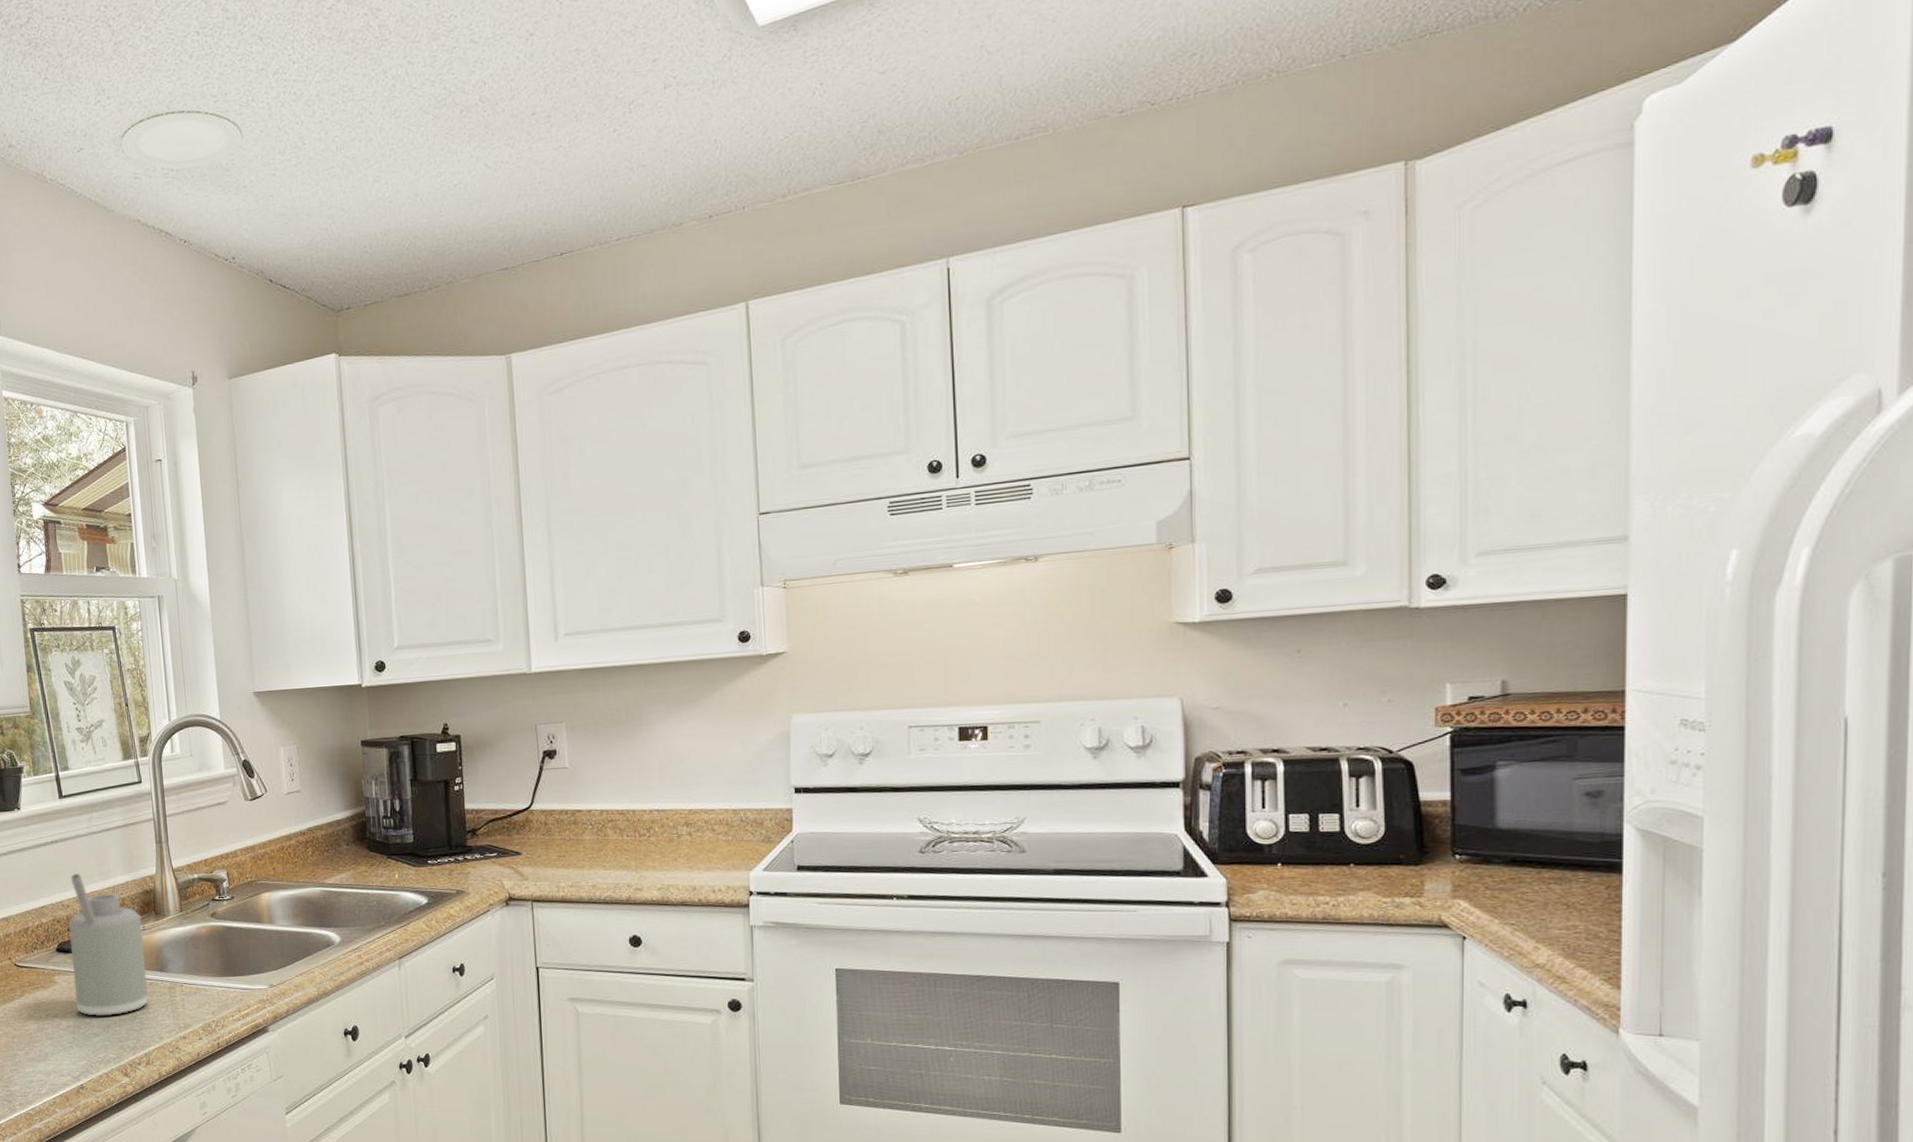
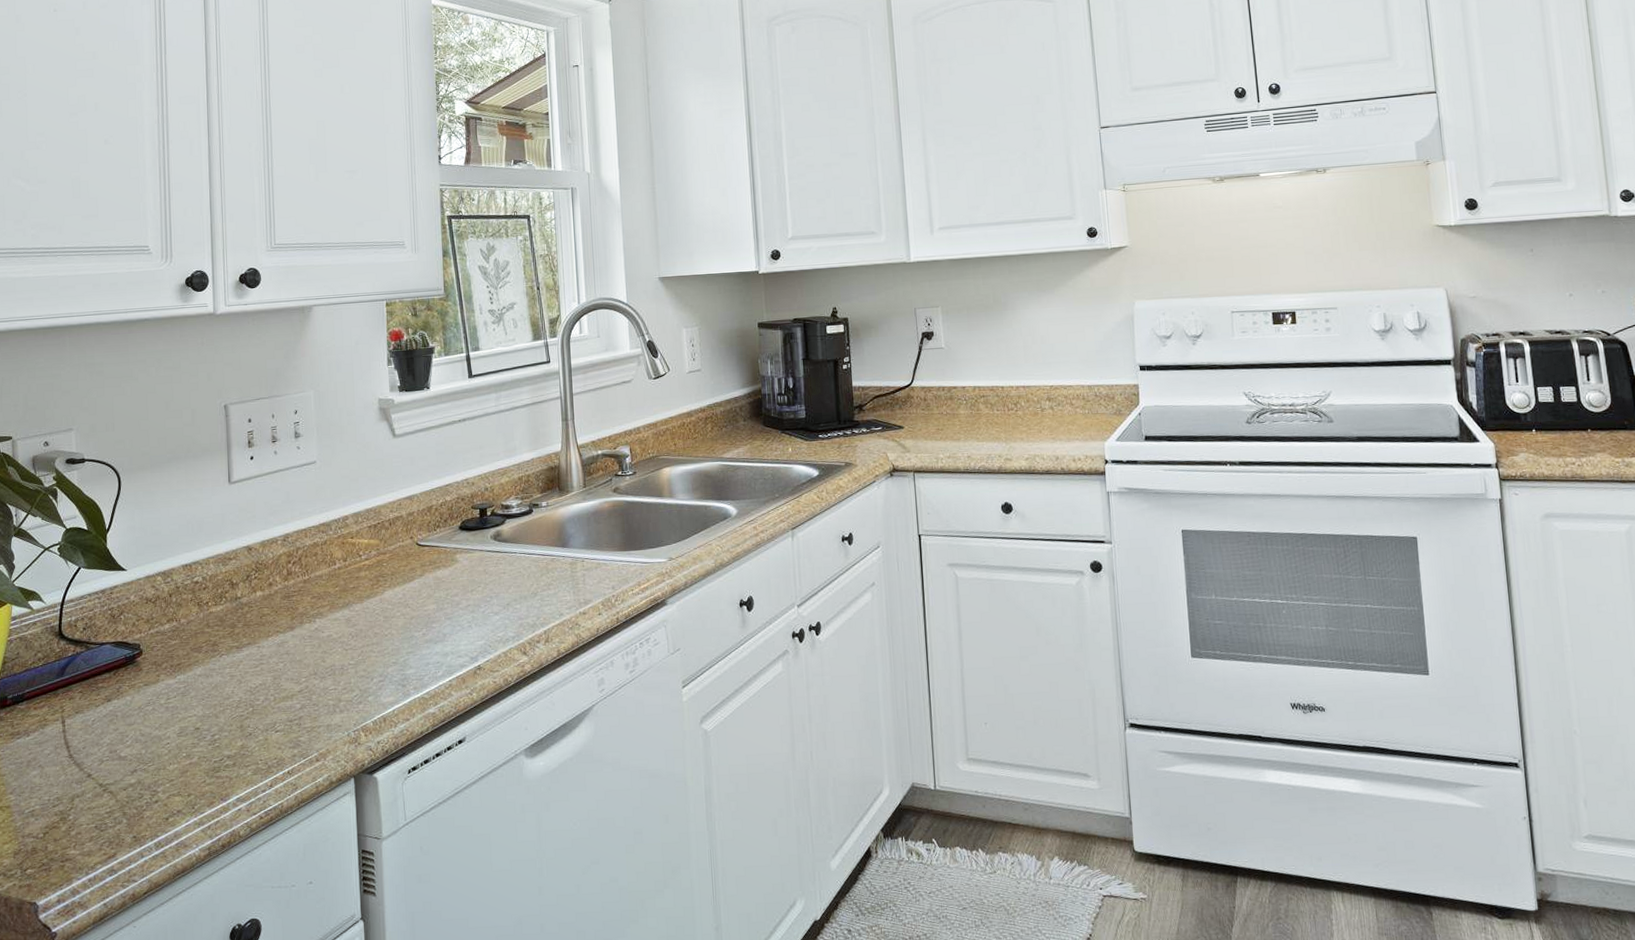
soap dispenser: present [68,873,149,1017] -> none [472,451,550,594]

